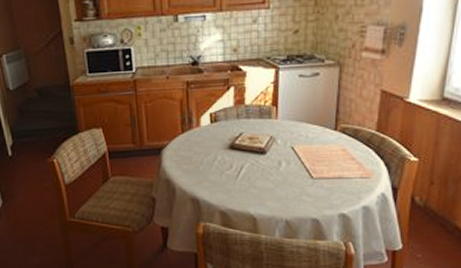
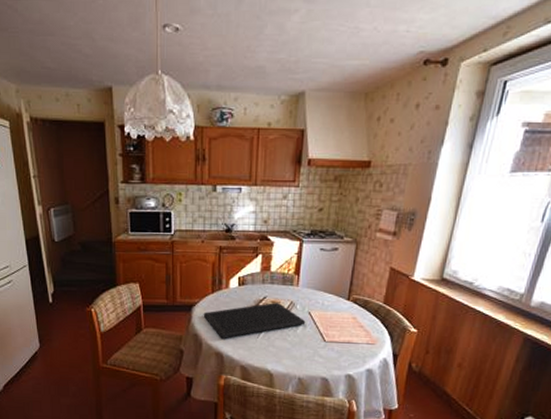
cutting board: none [174,139,289,182] -> present [203,303,306,338]

